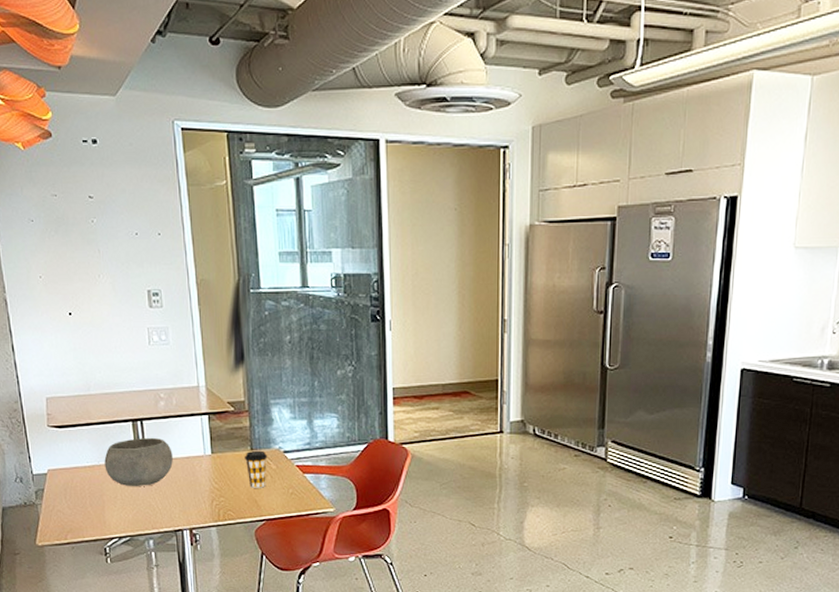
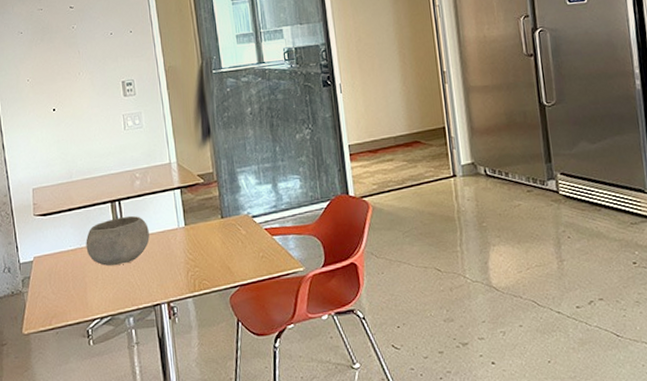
coffee cup: present [245,450,268,488] -> none [216,217,238,255]

